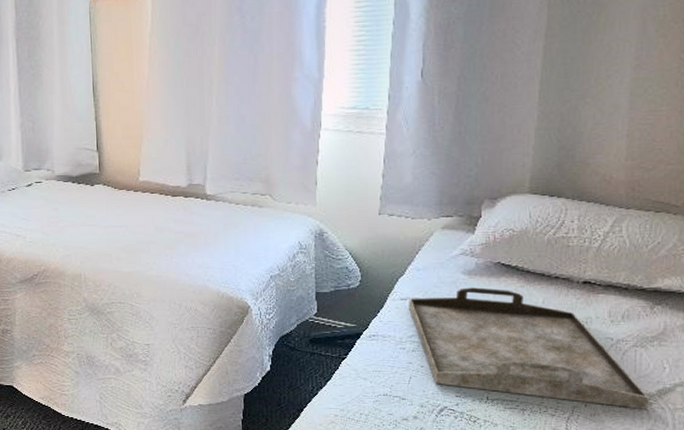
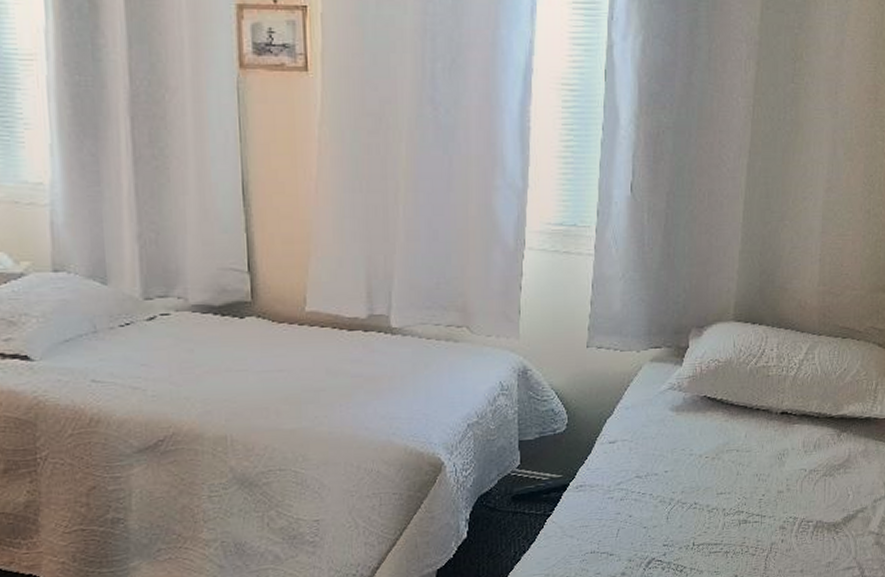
serving tray: present [408,287,649,409] -> none [616,424,836,539]

